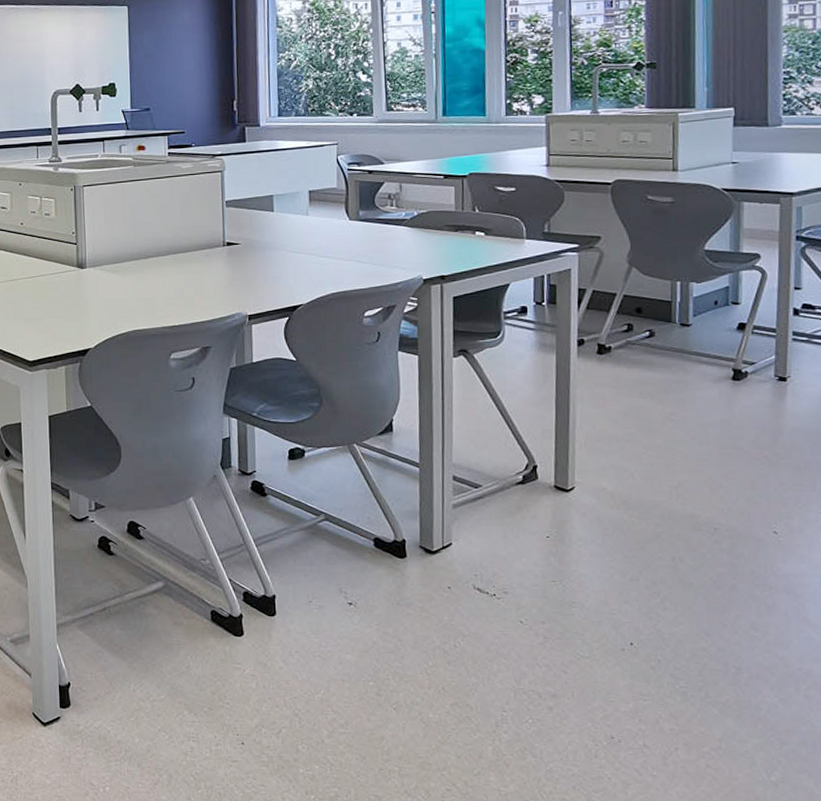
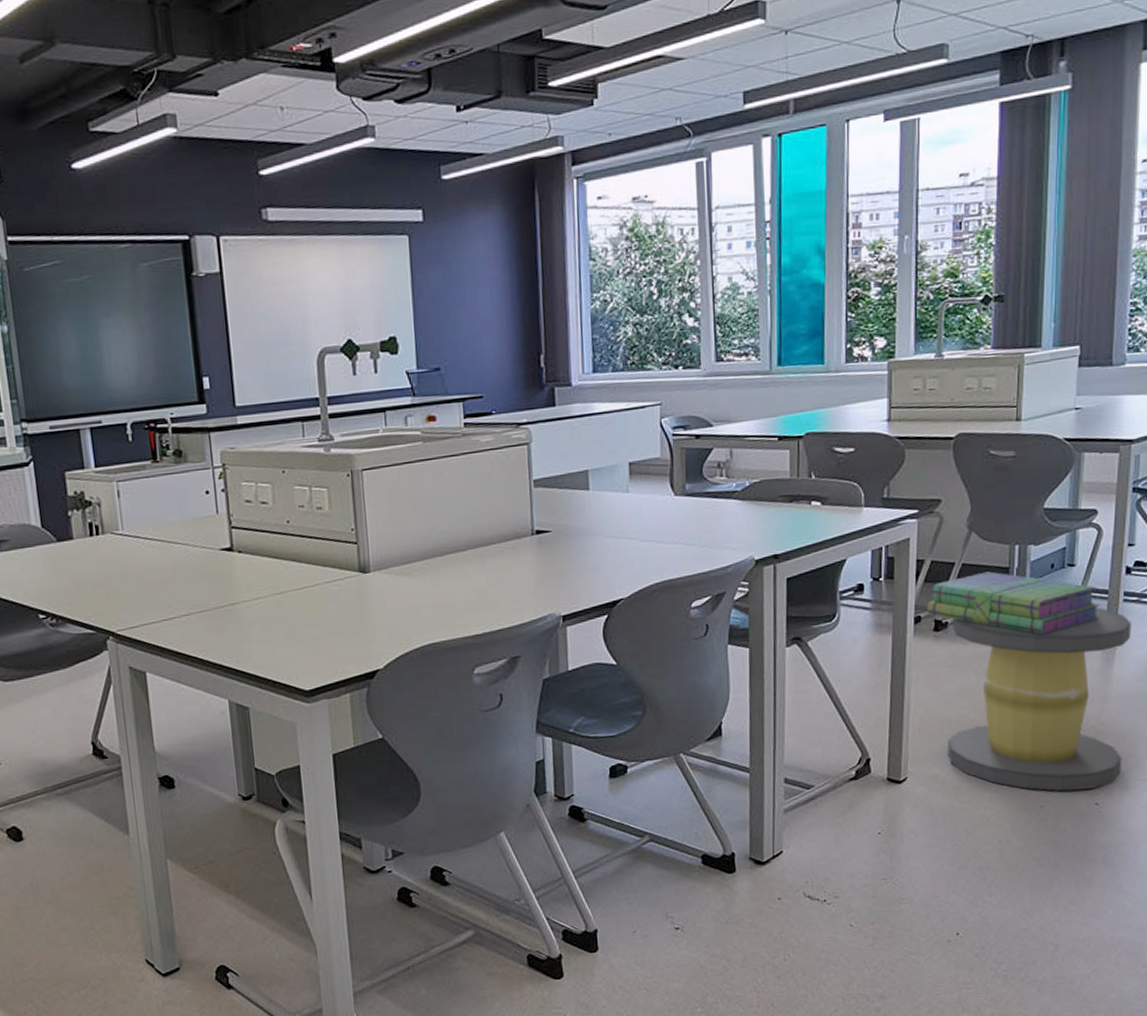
stack of books: none [589,304,769,365] -> present [926,571,1100,635]
stool: none [614,343,803,517] -> present [947,607,1132,792]

